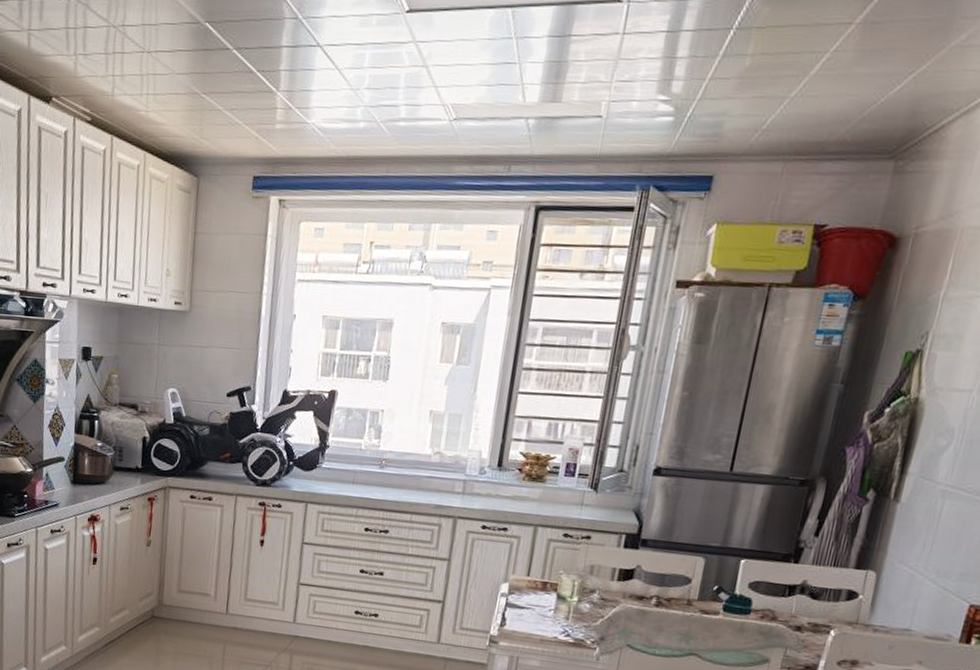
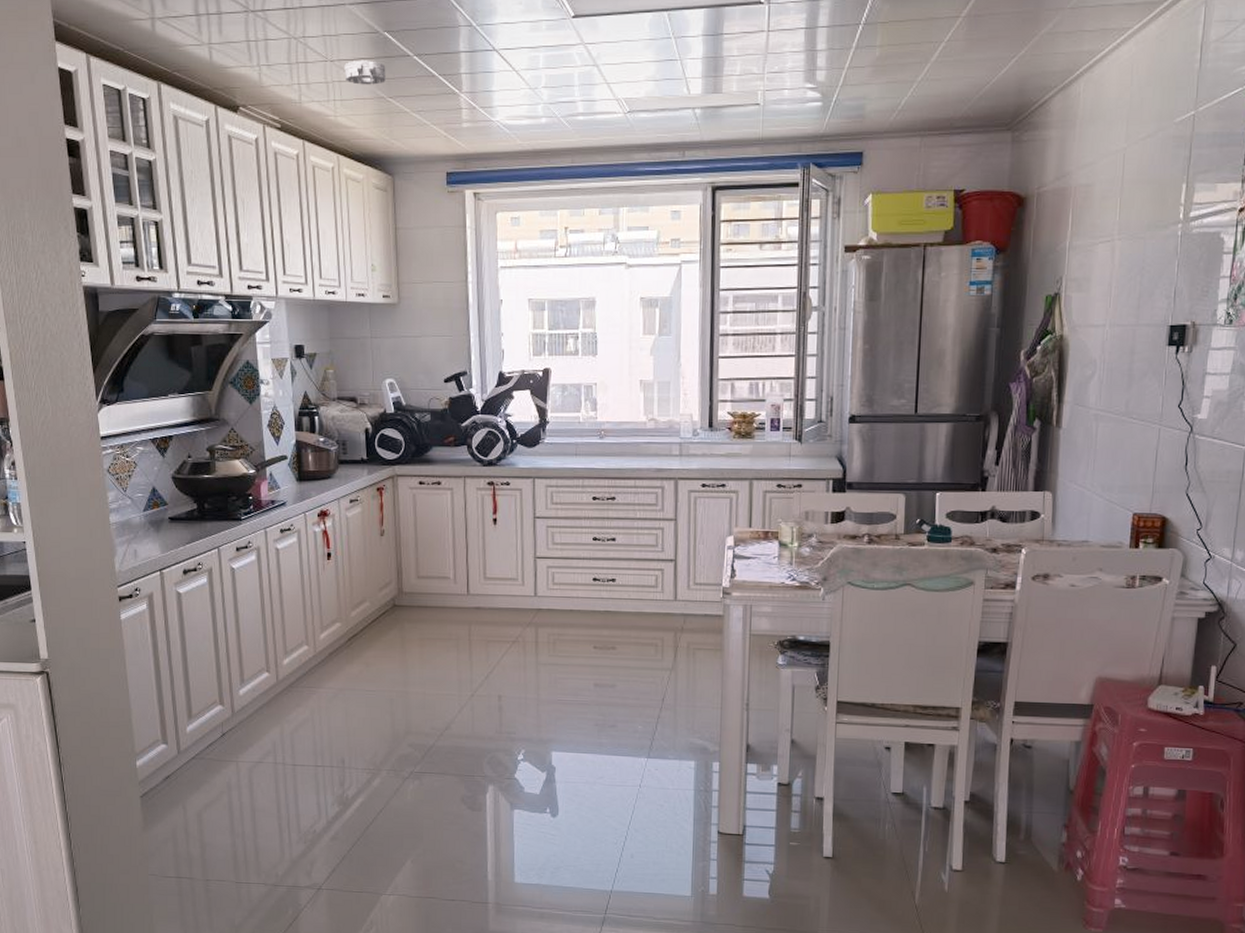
smoke detector: none [160,52,203,79] -> present [344,61,386,85]

